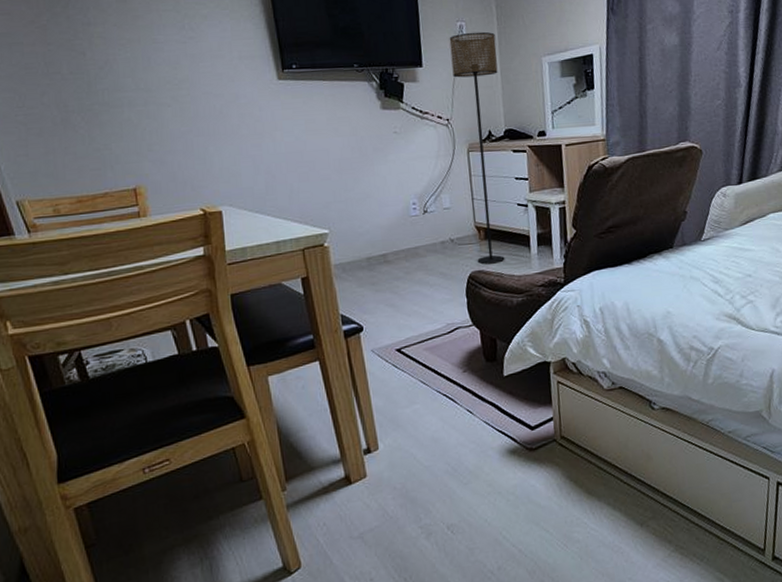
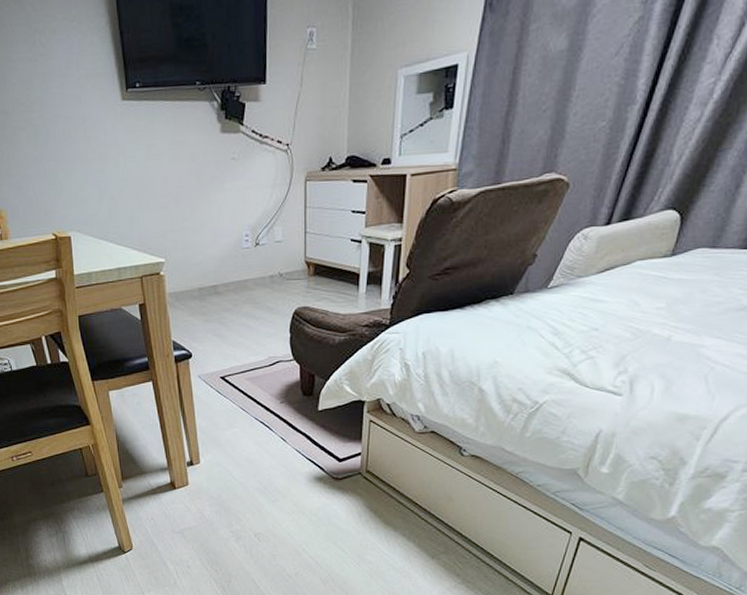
floor lamp: present [449,31,505,265] -> none [297,39,348,301]

